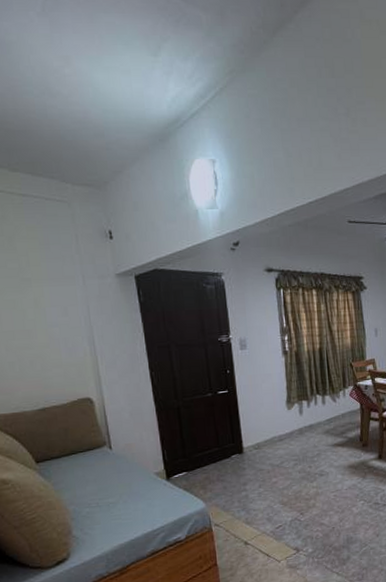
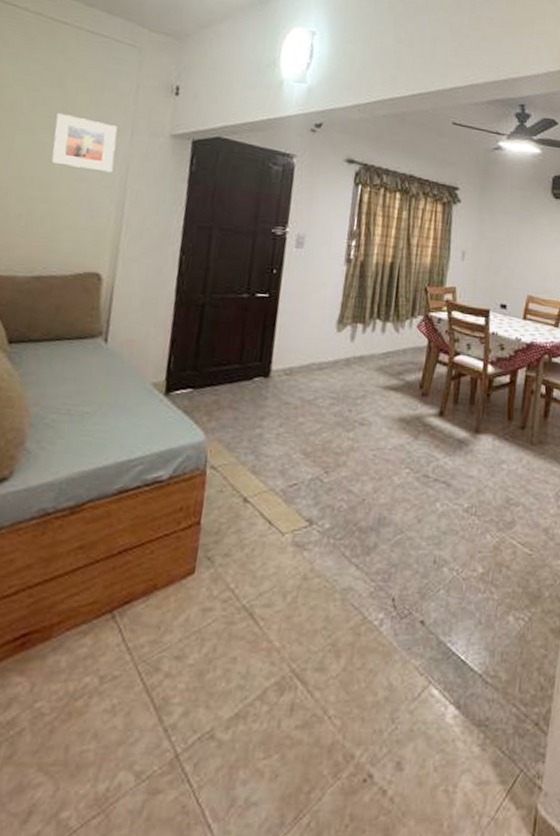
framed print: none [17,272,76,316] -> present [51,113,118,173]

